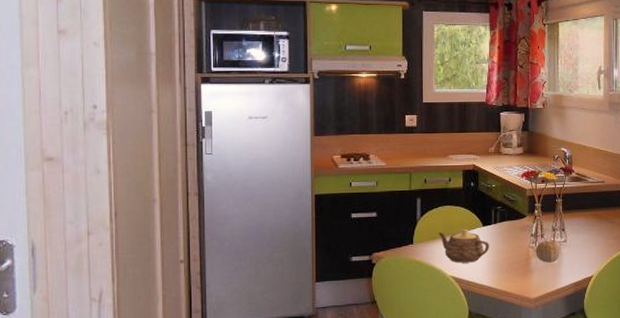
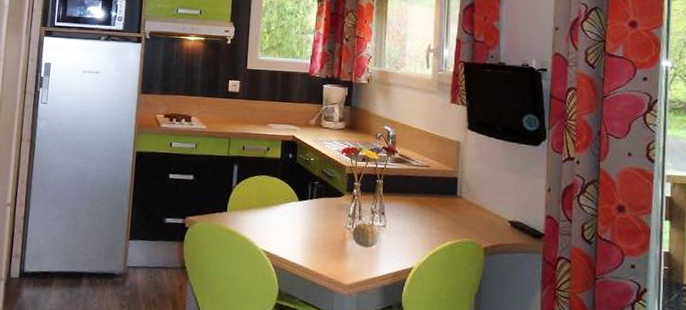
teapot: present [437,229,490,263] -> none [252,201,304,238]

